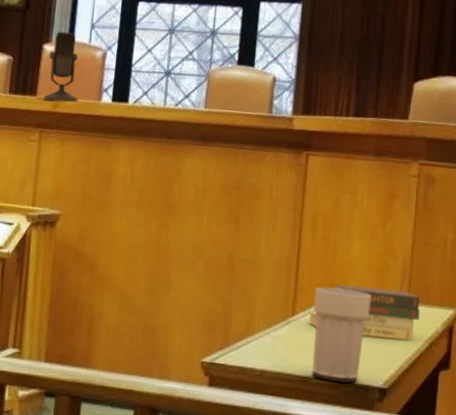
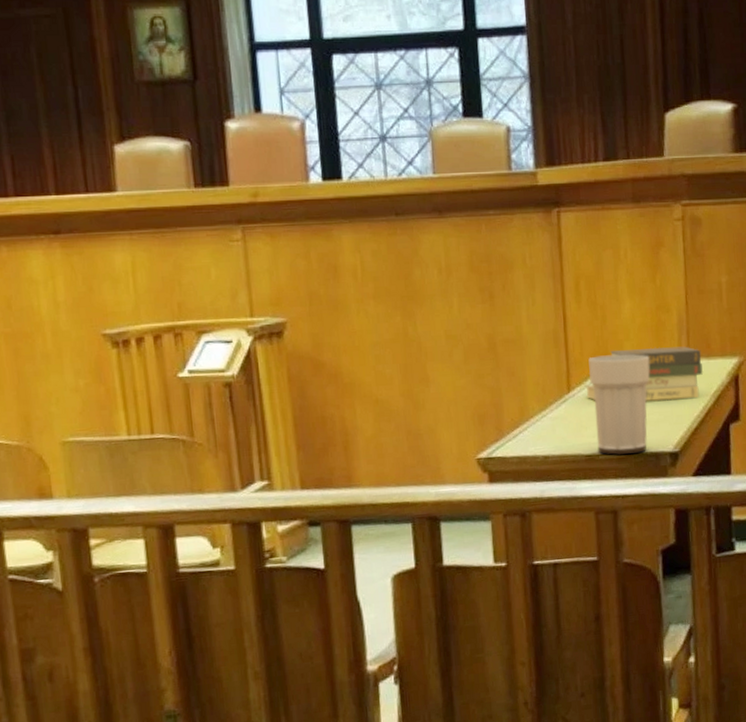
microphone: present [43,31,78,103] -> none [235,103,281,190]

